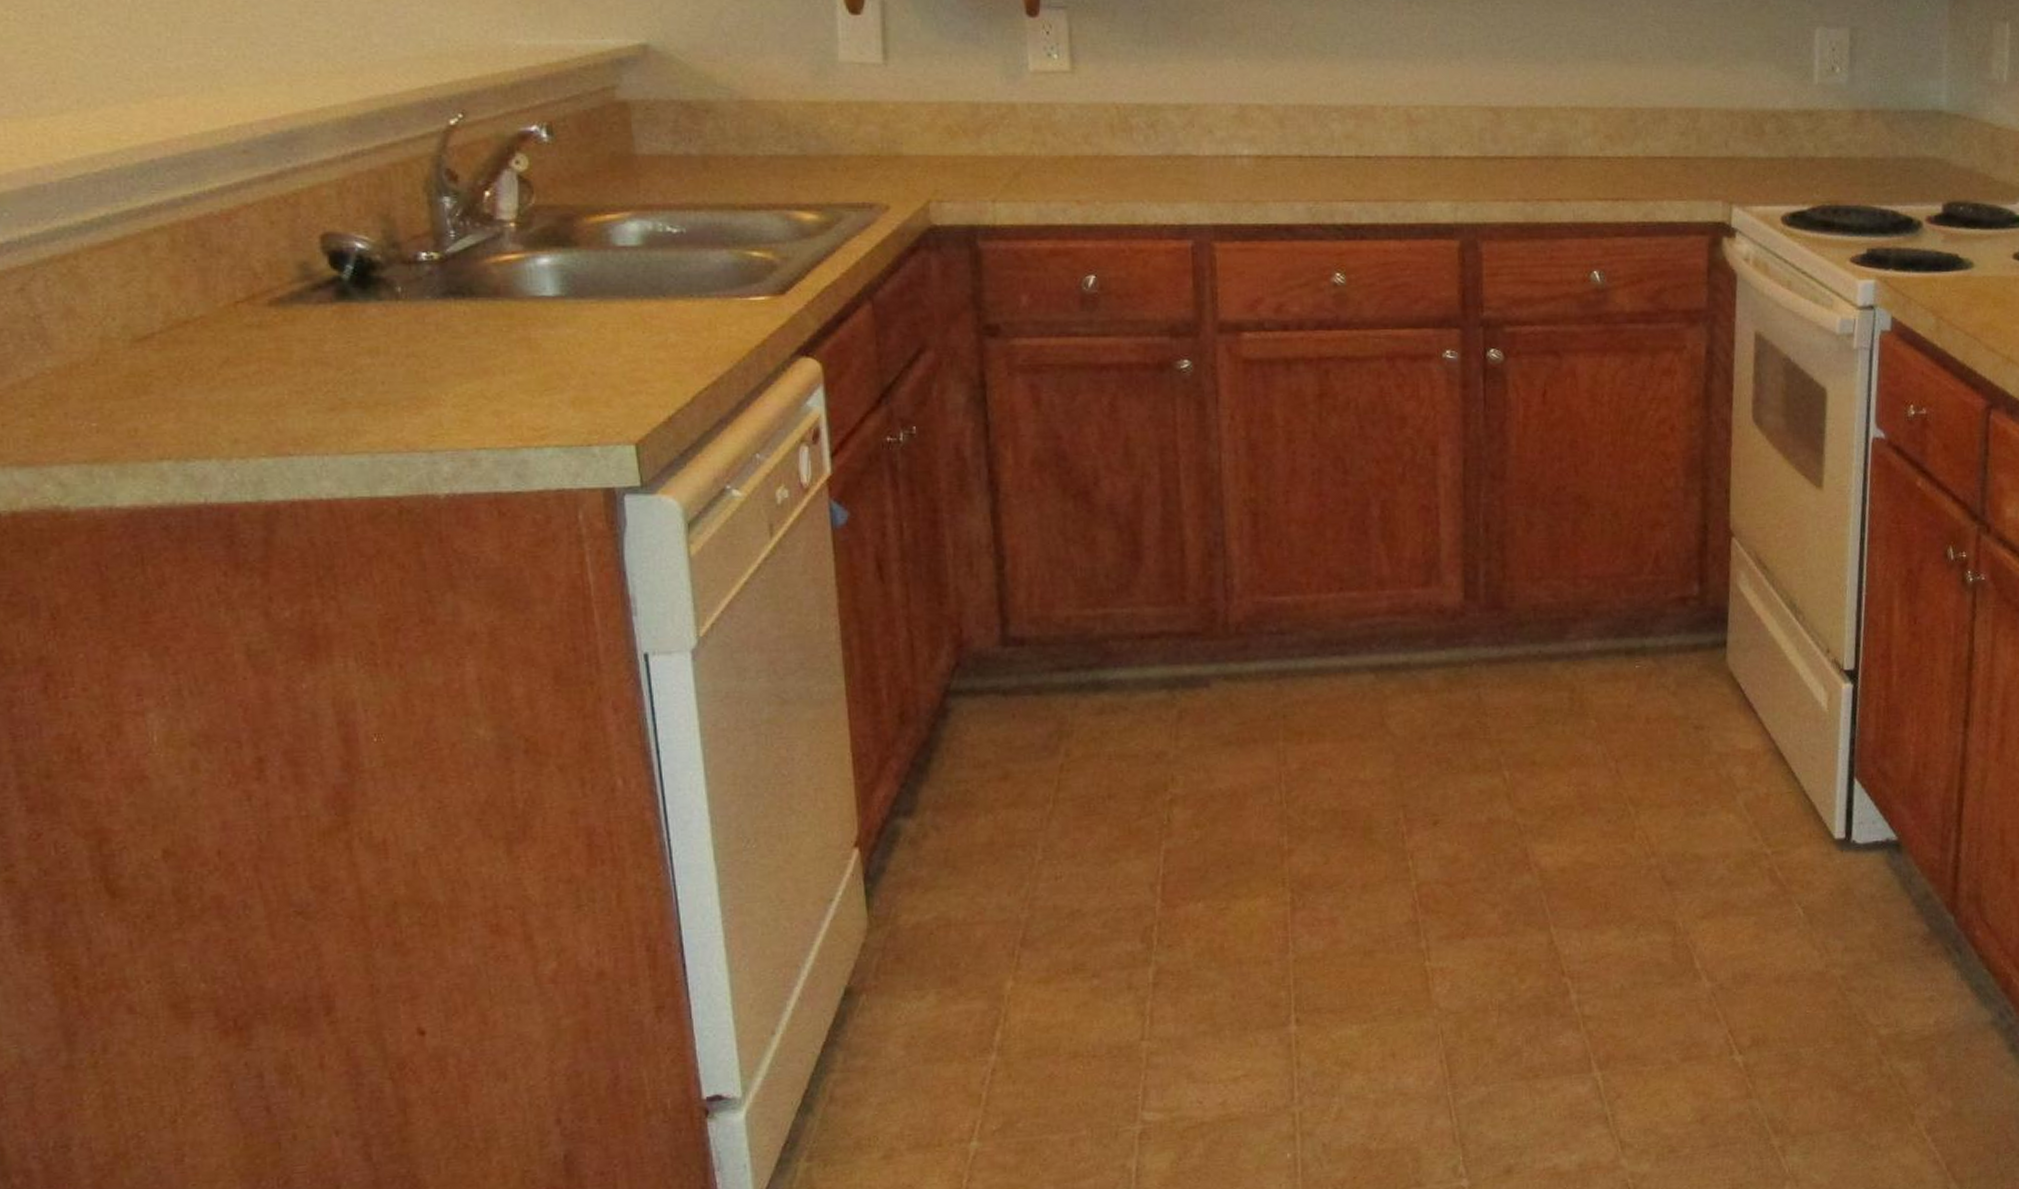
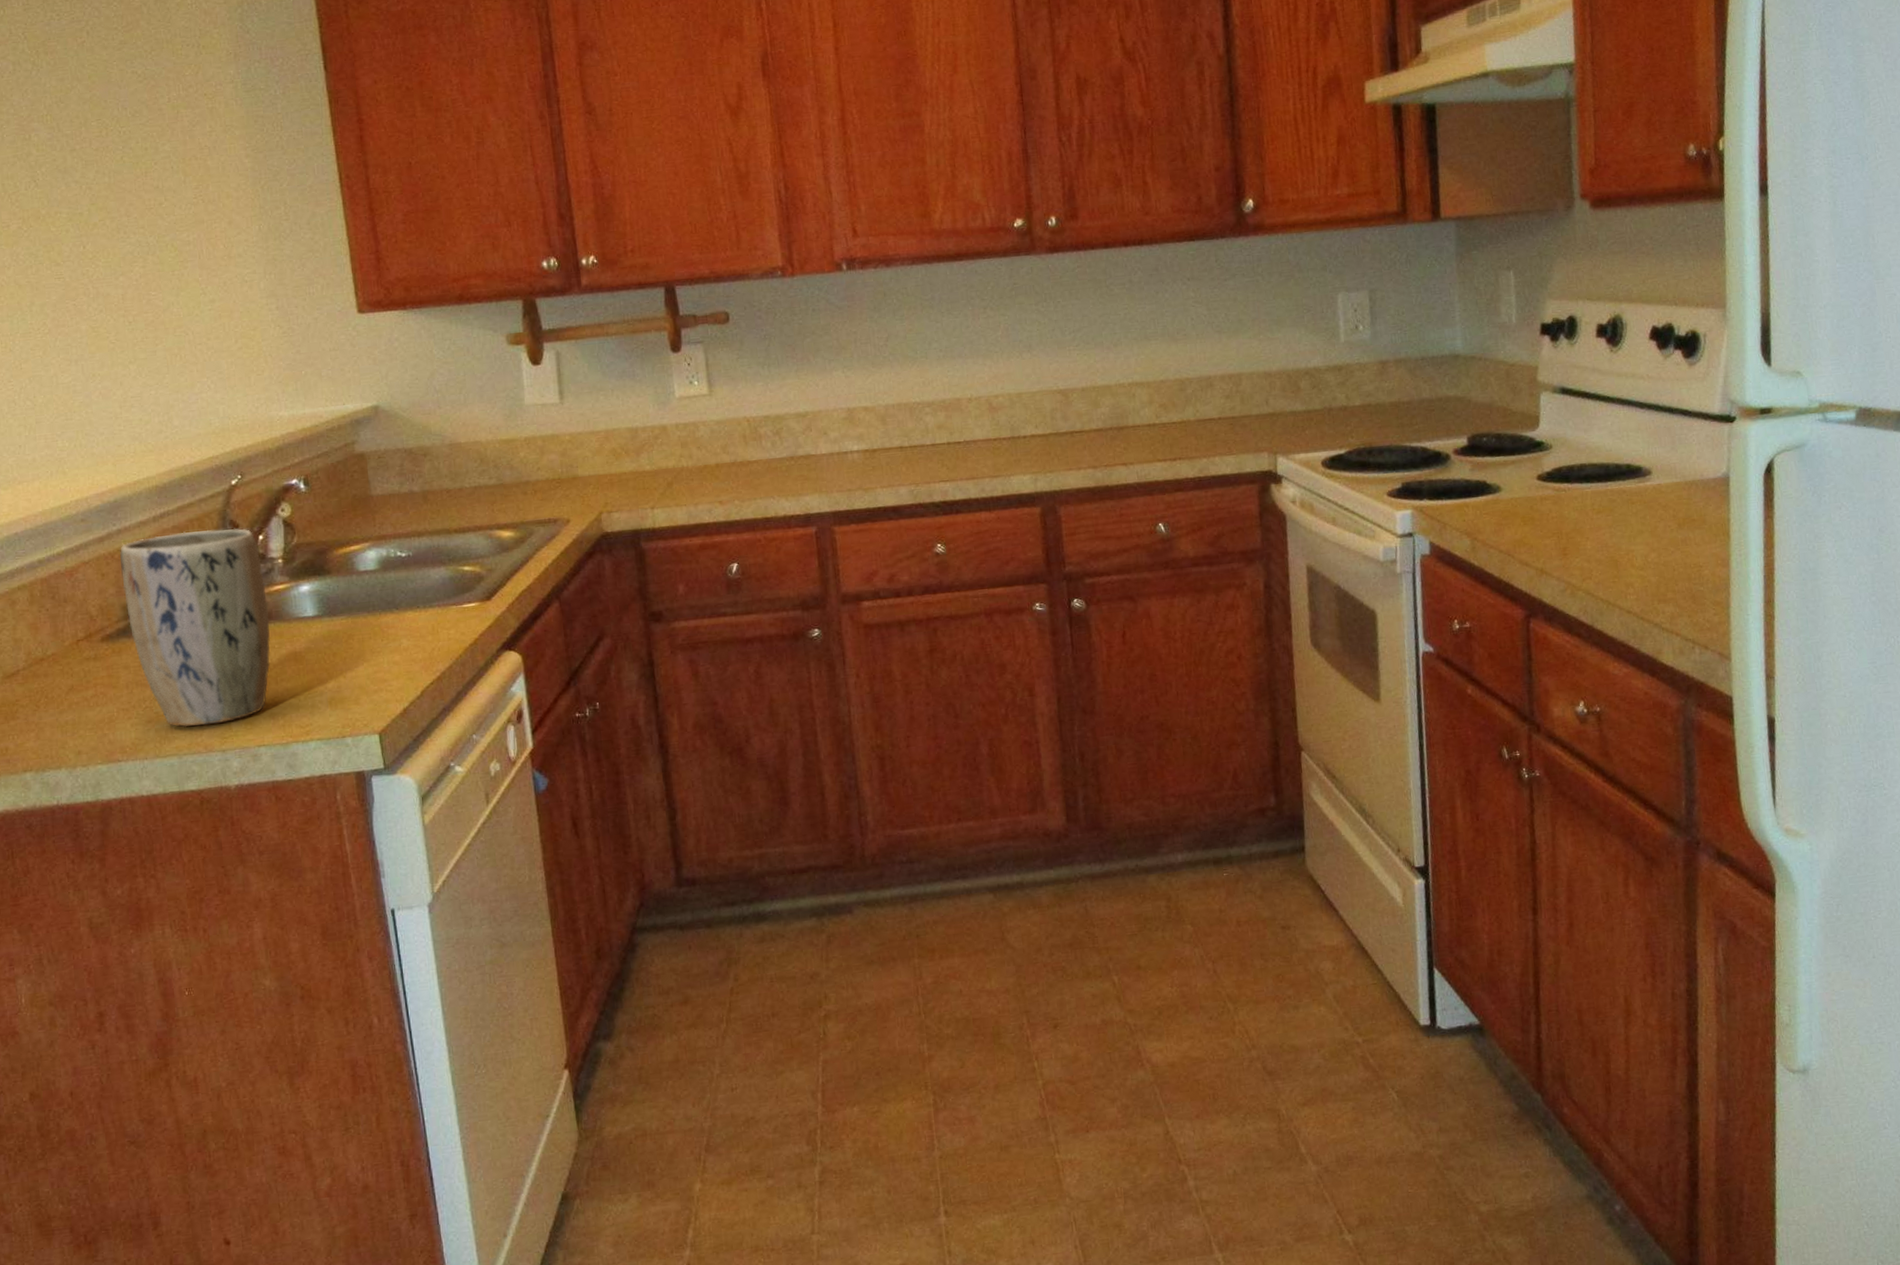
plant pot: none [296,178,497,420] -> present [120,528,271,728]

